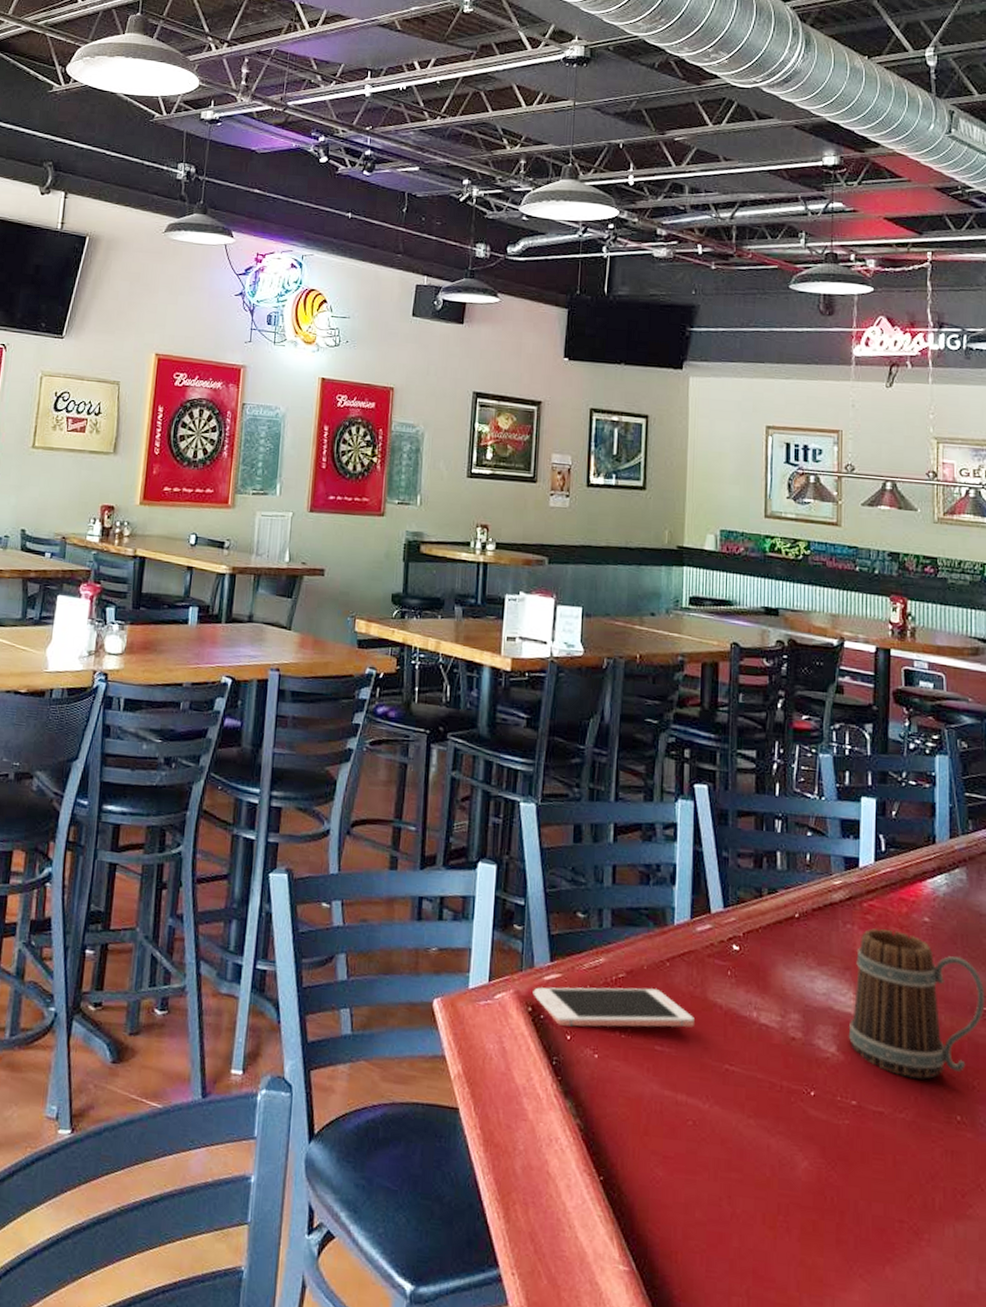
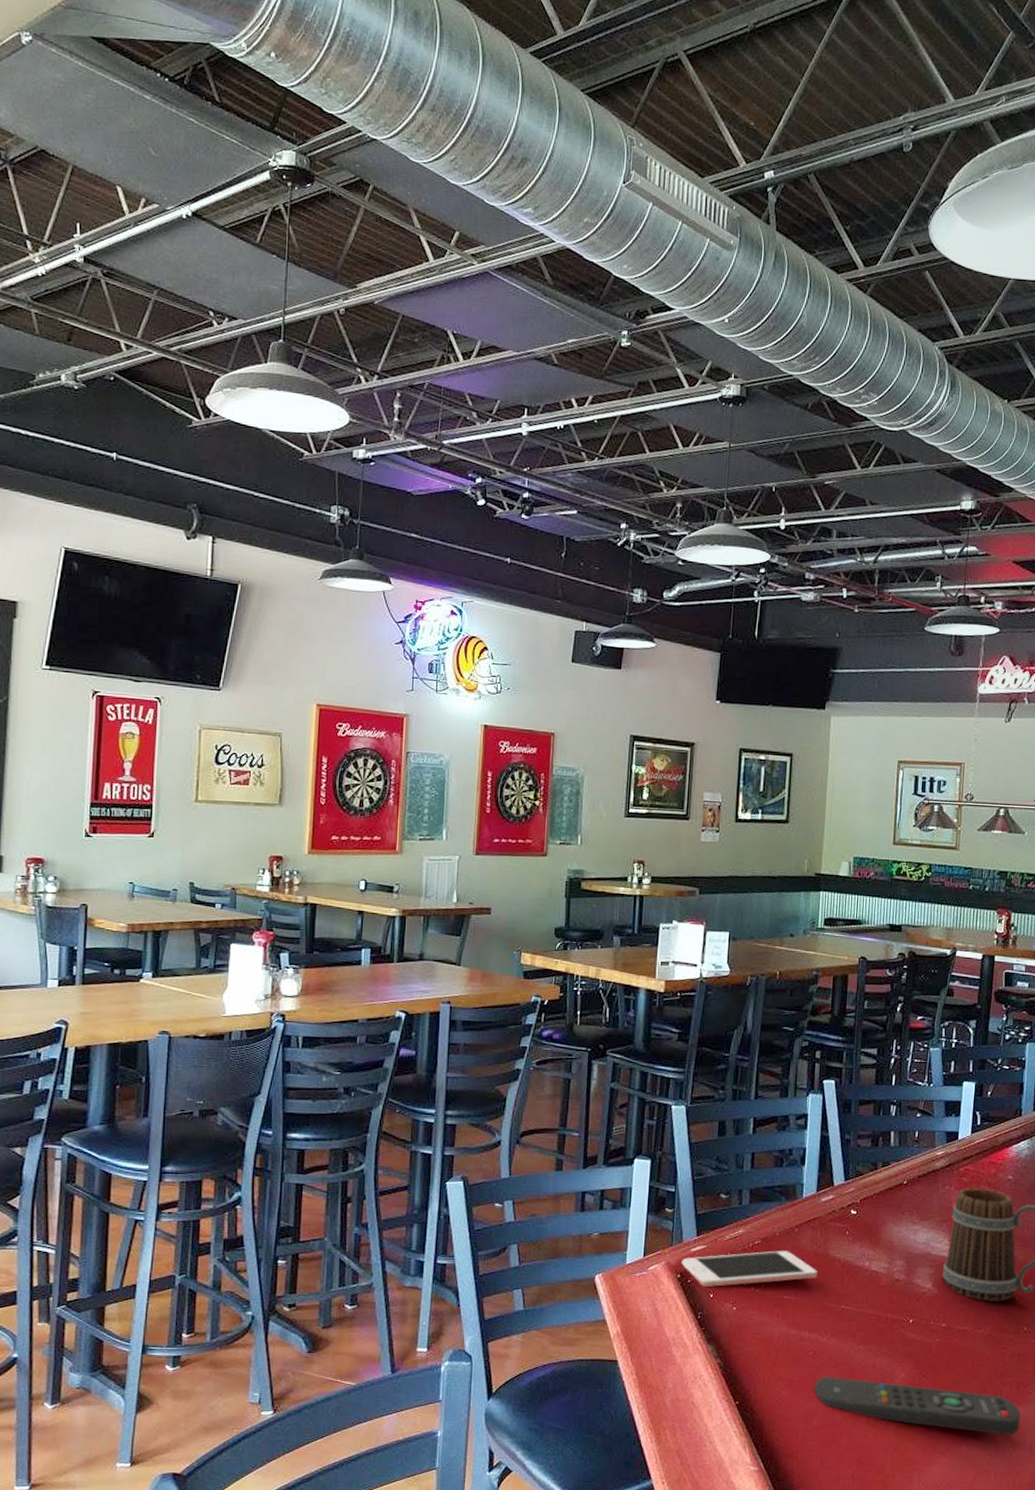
remote control: none [695,1155,961,1262] -> present [814,1376,1021,1436]

